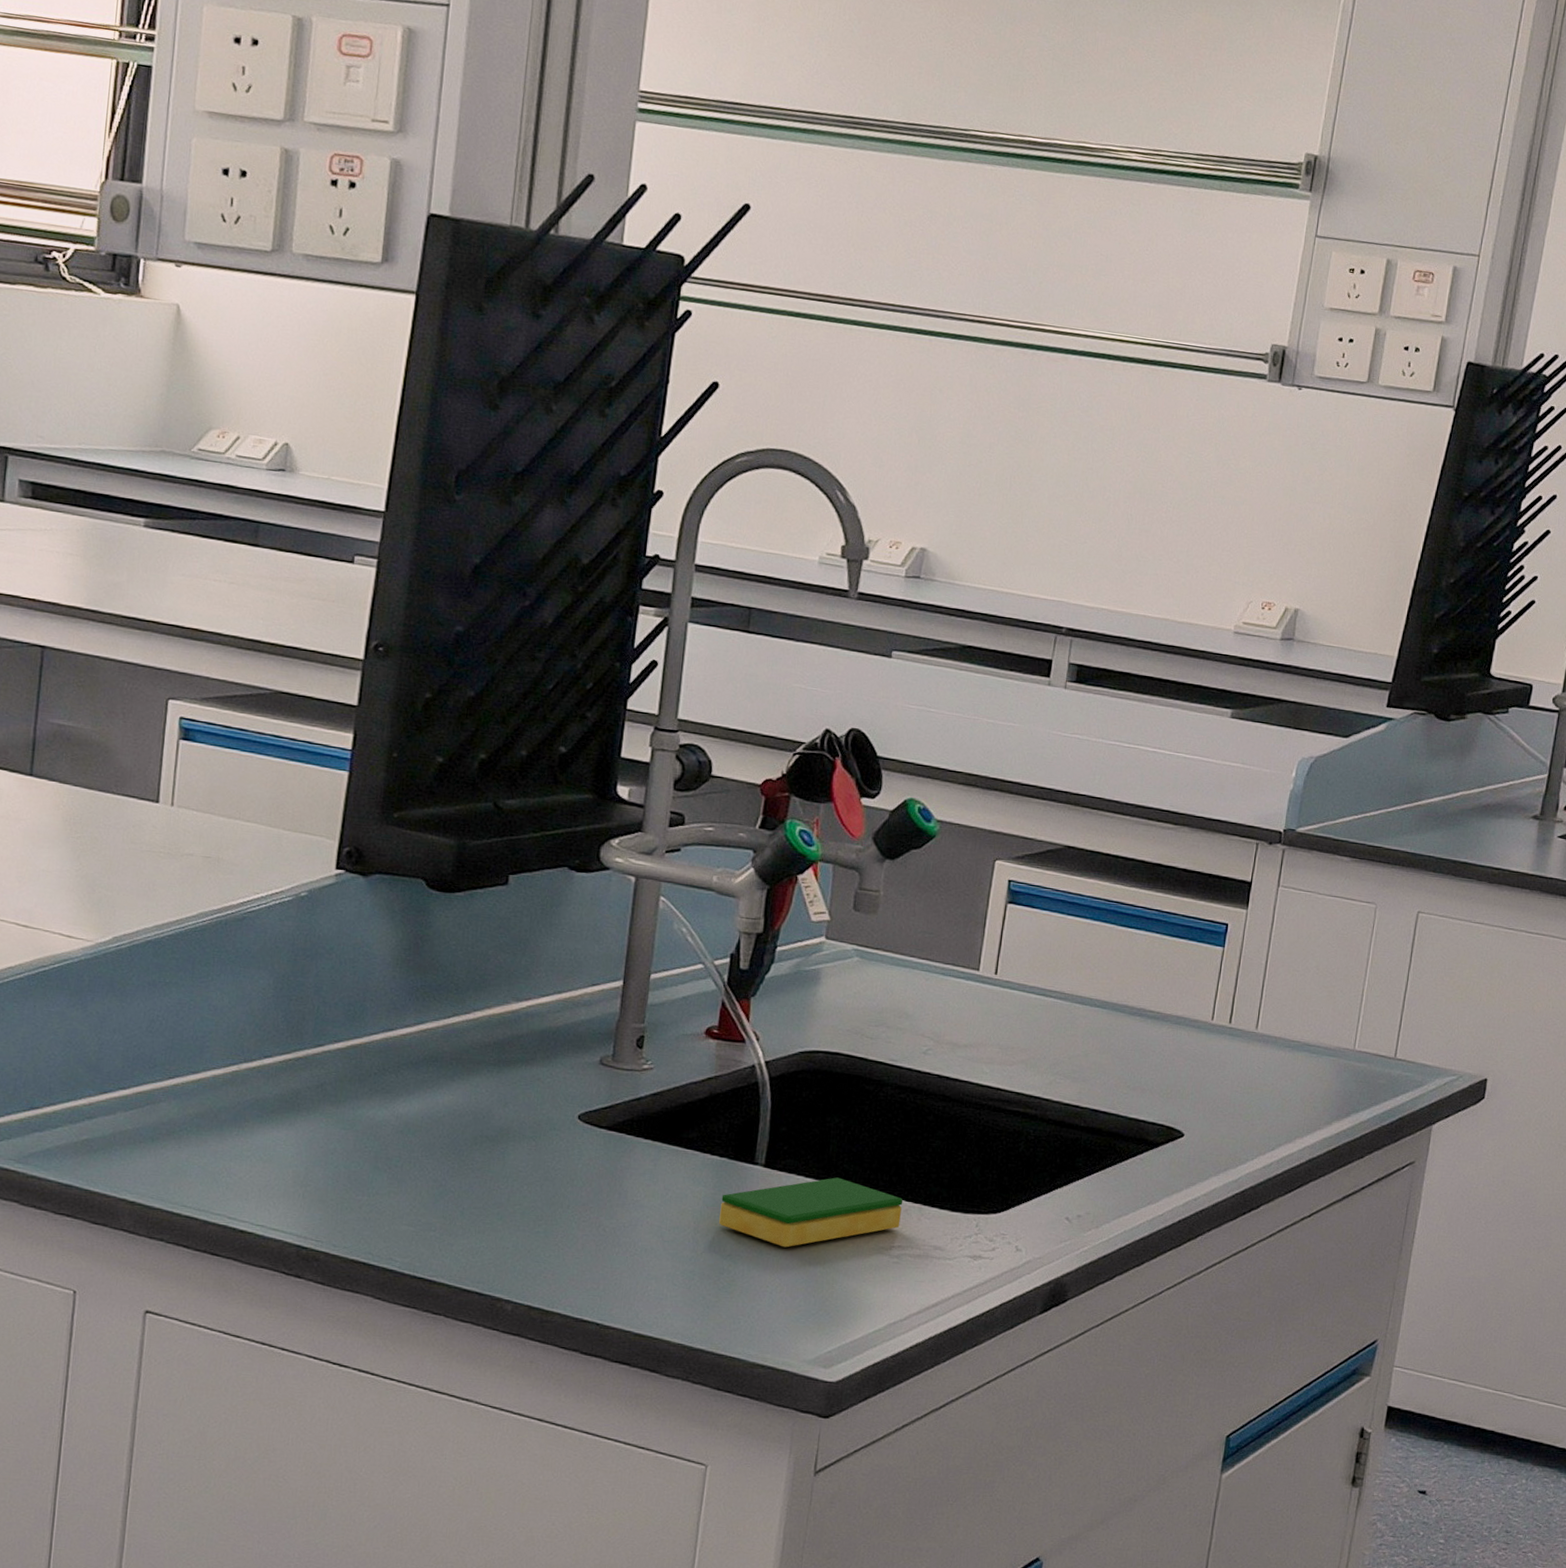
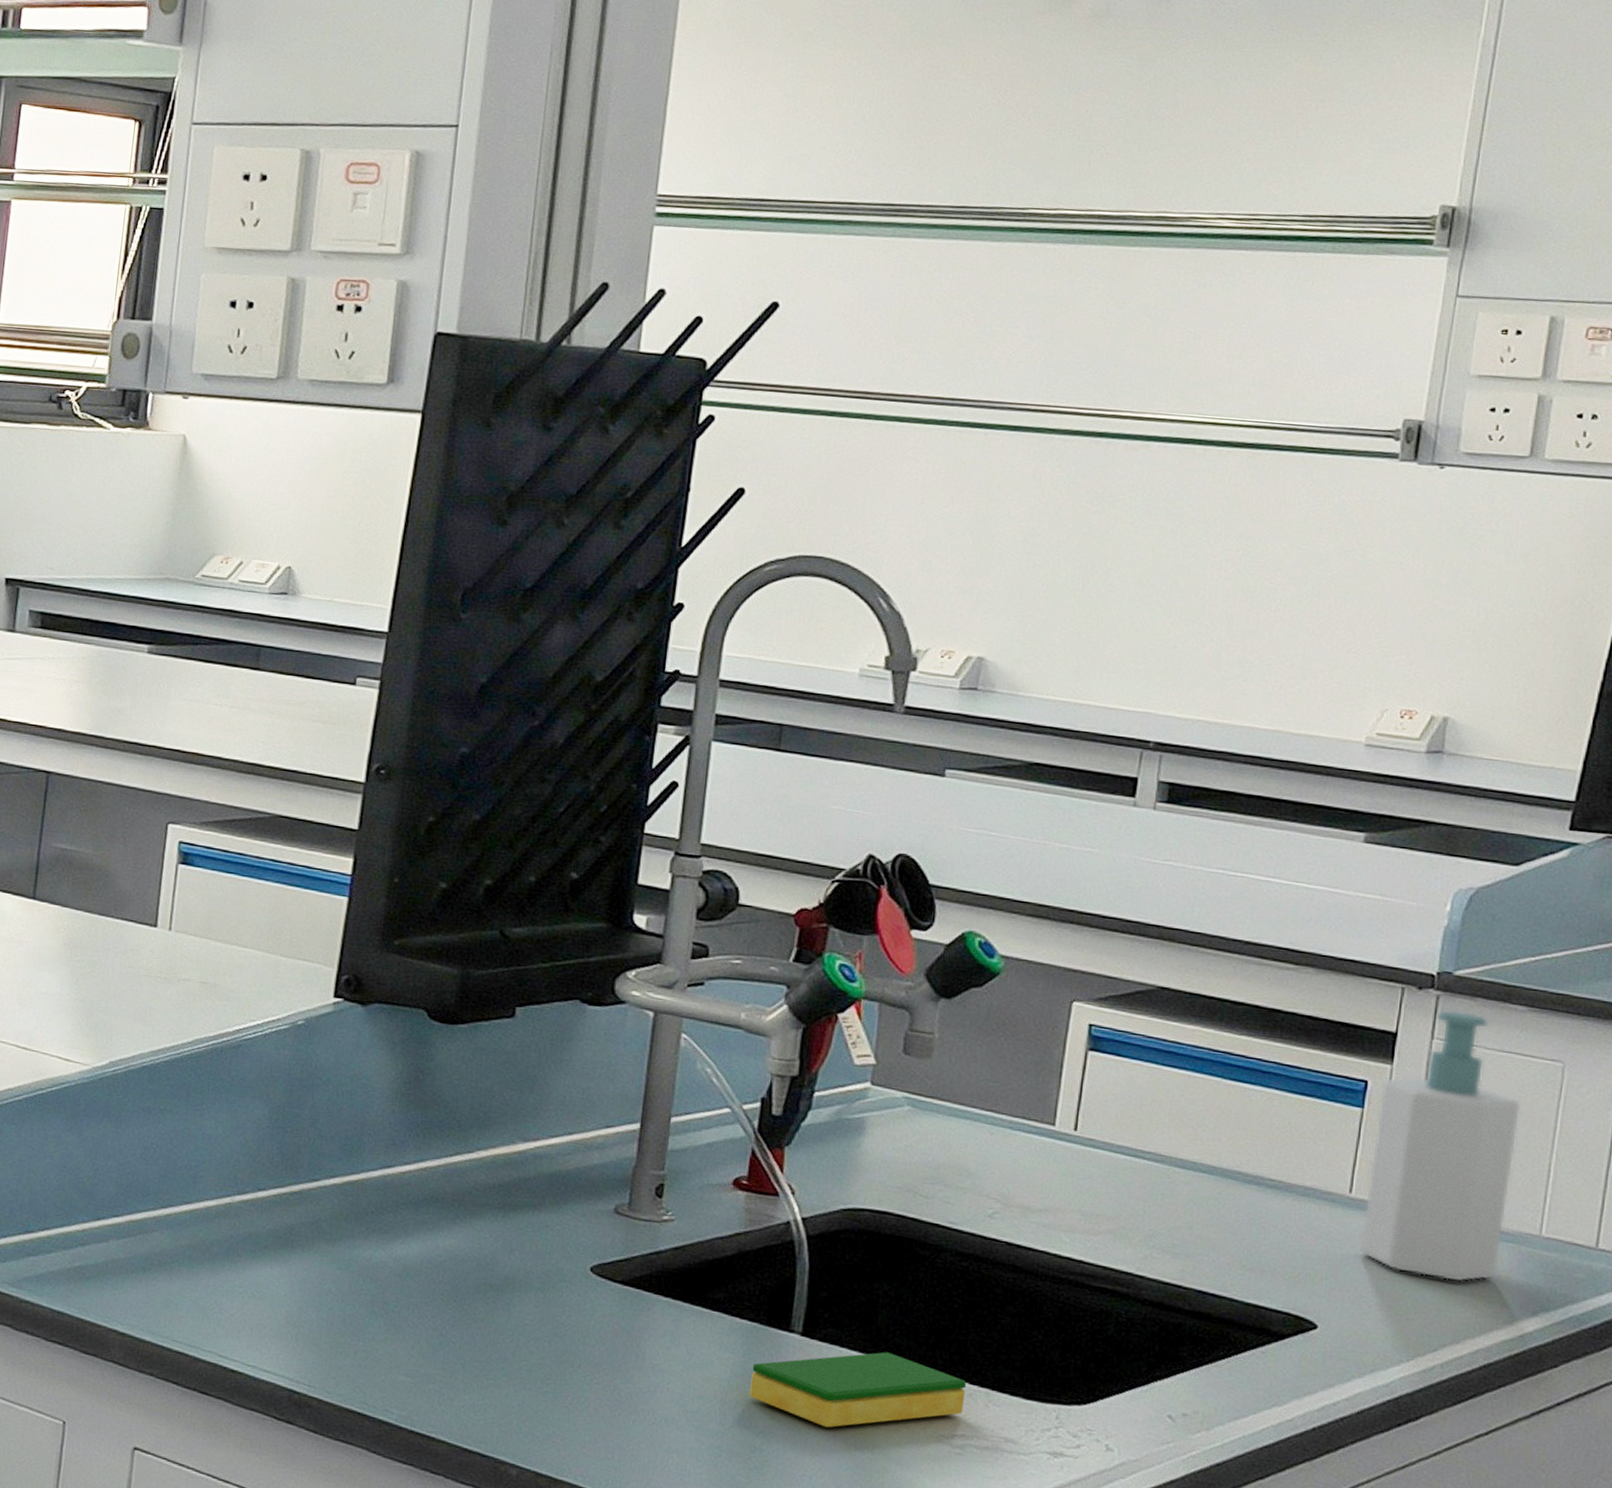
soap bottle: none [1217,861,1344,1092] -> present [1358,1009,1522,1283]

